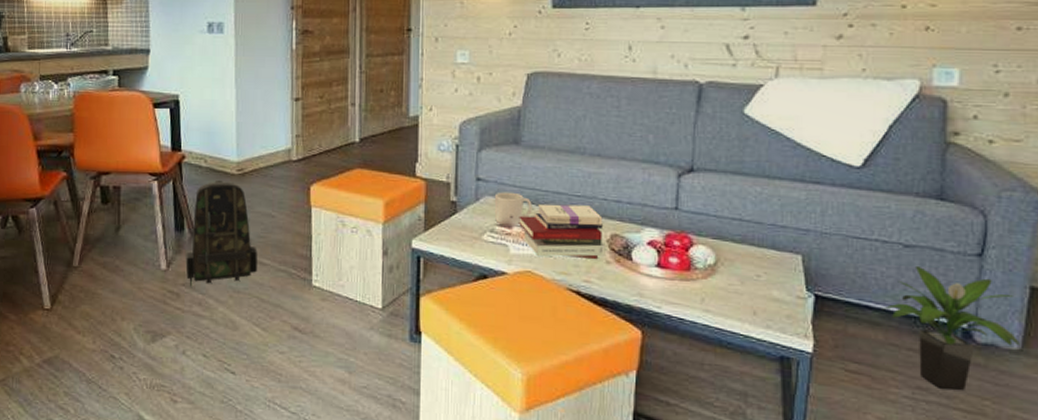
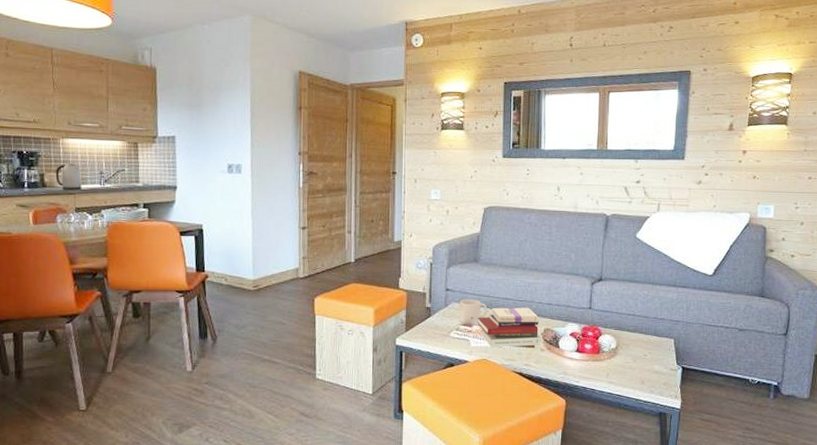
kettle: none [19,24,47,55] -> present [55,163,82,190]
backpack: present [185,181,257,287] -> none [208,296,270,385]
potted plant: present [882,265,1020,390] -> none [725,343,808,428]

